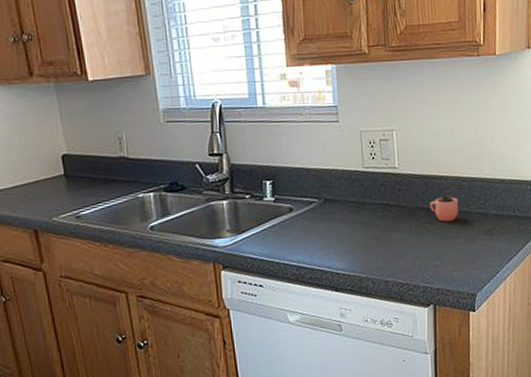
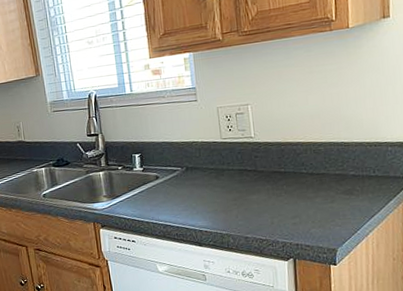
cocoa: present [430,179,458,222] -> none [286,144,316,184]

